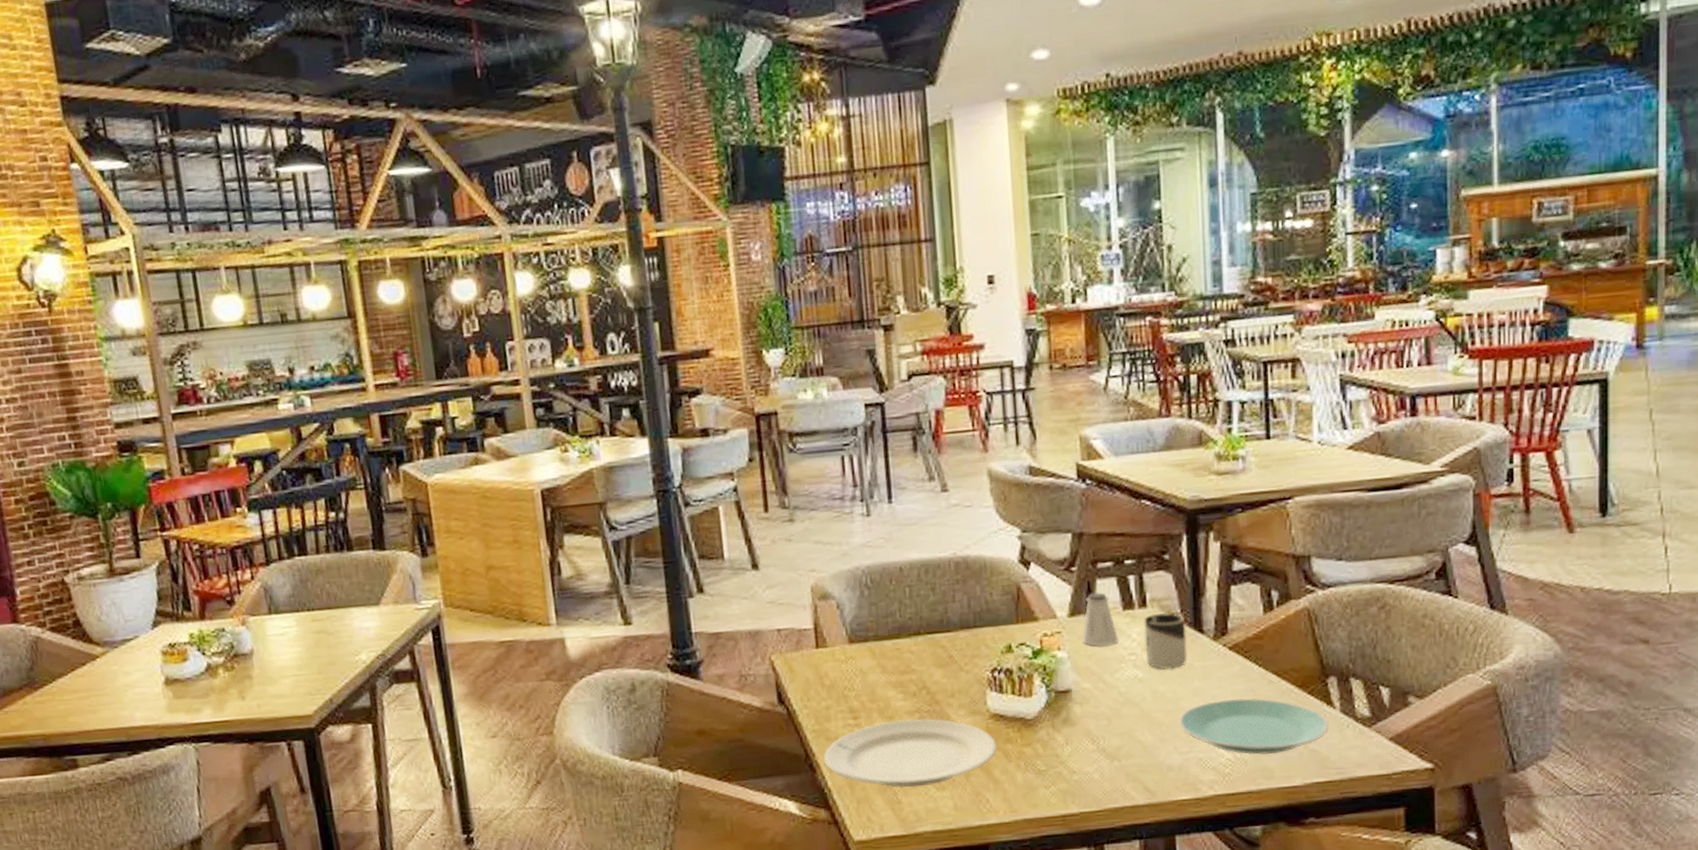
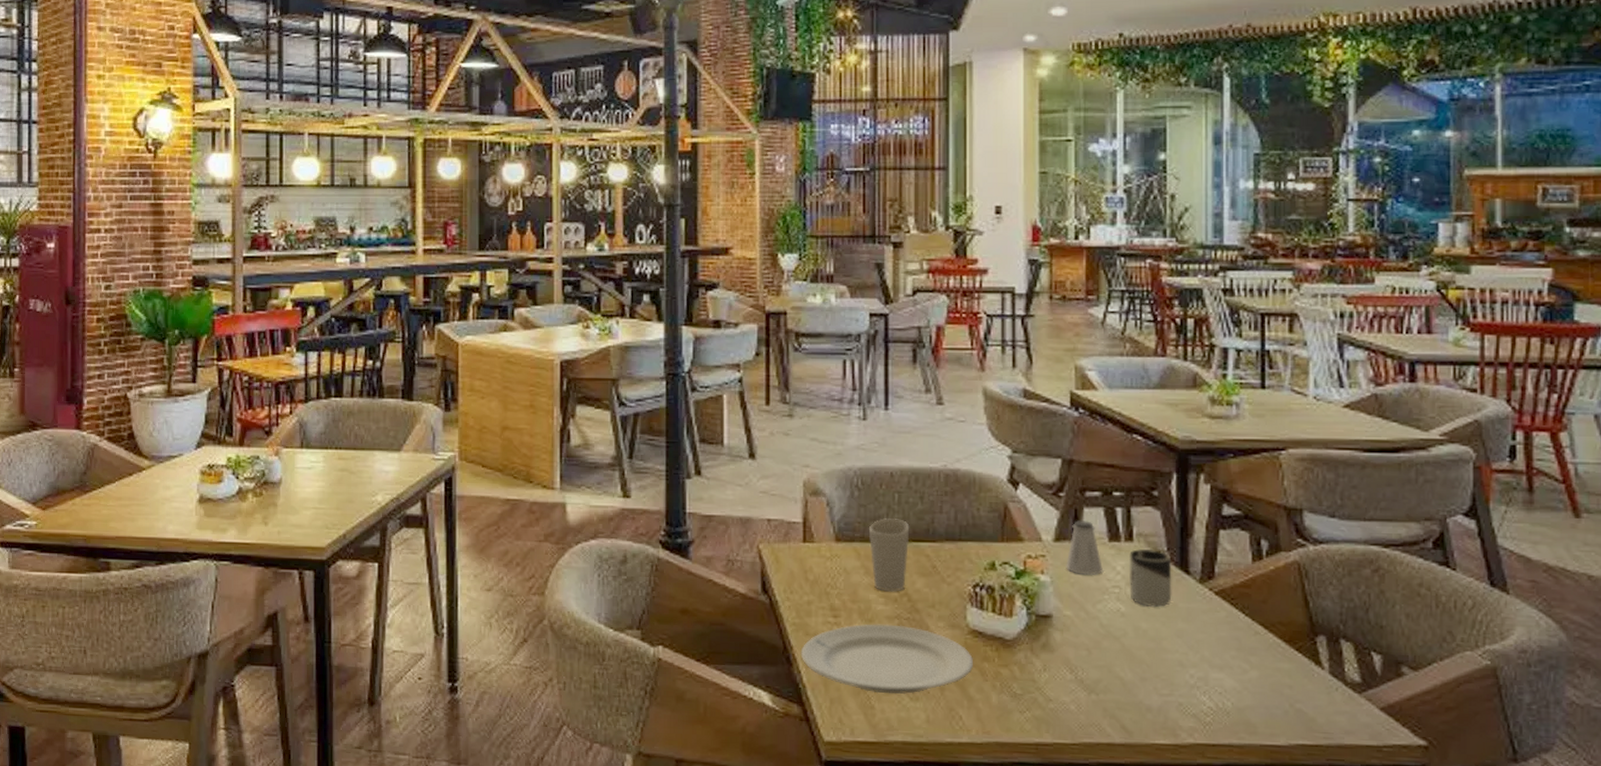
cup: none [881,612,924,687] -> present [868,517,910,592]
plate: present [1179,698,1329,755] -> none [1160,645,1316,709]

